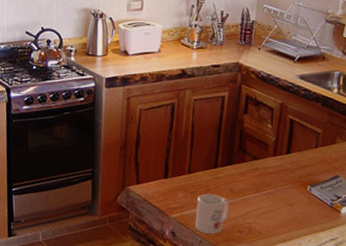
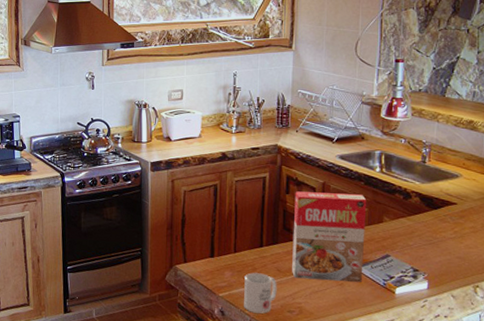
cereal box: none [244,111,322,202] -> present [292,191,367,282]

